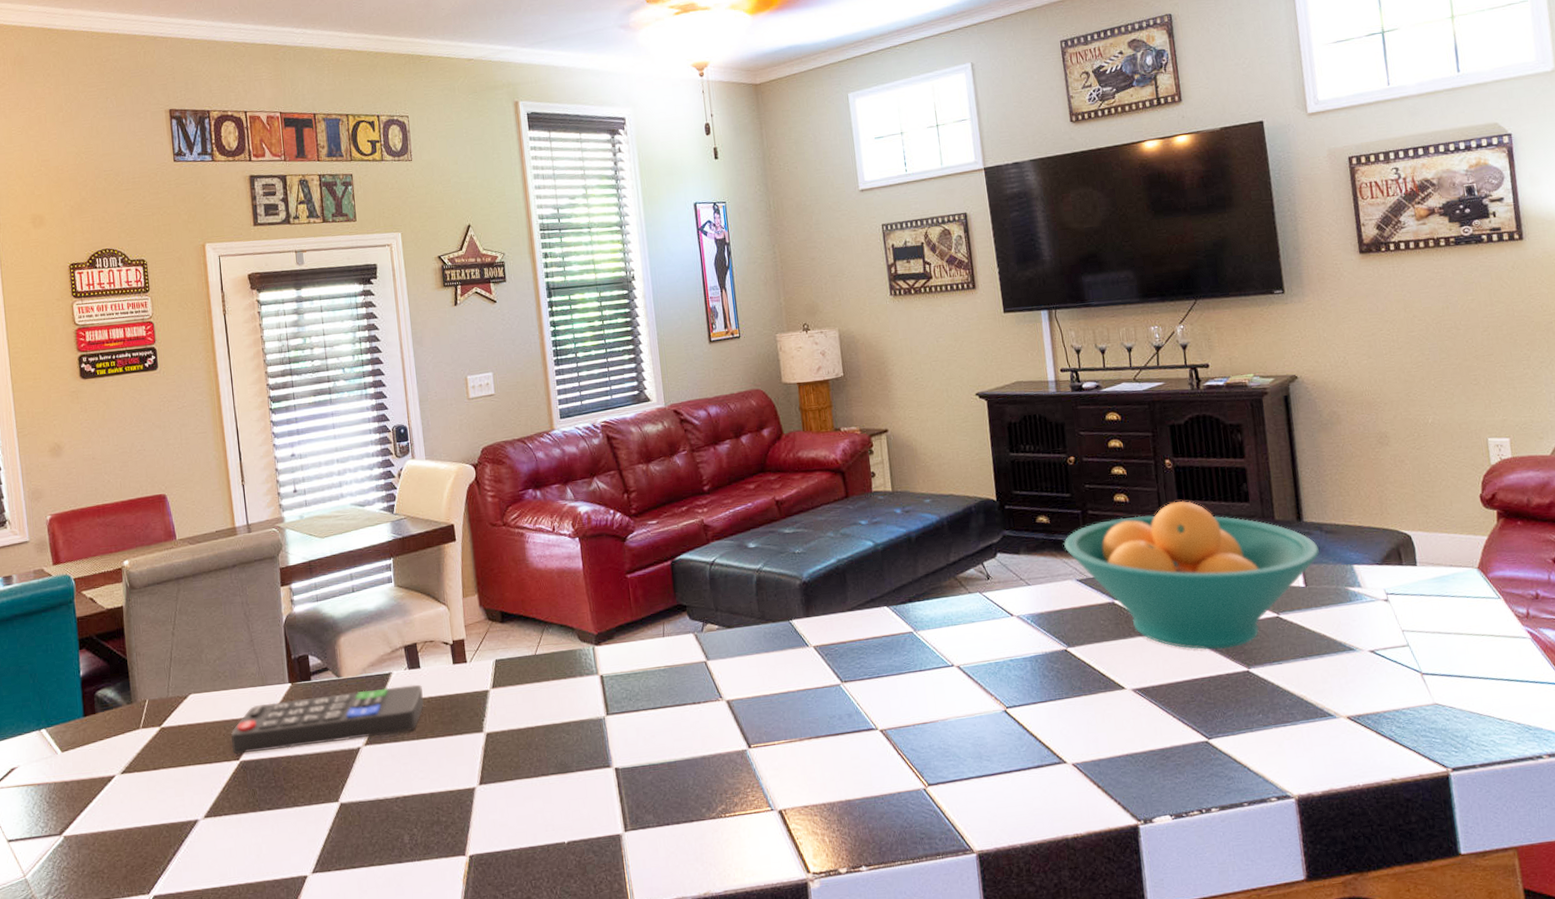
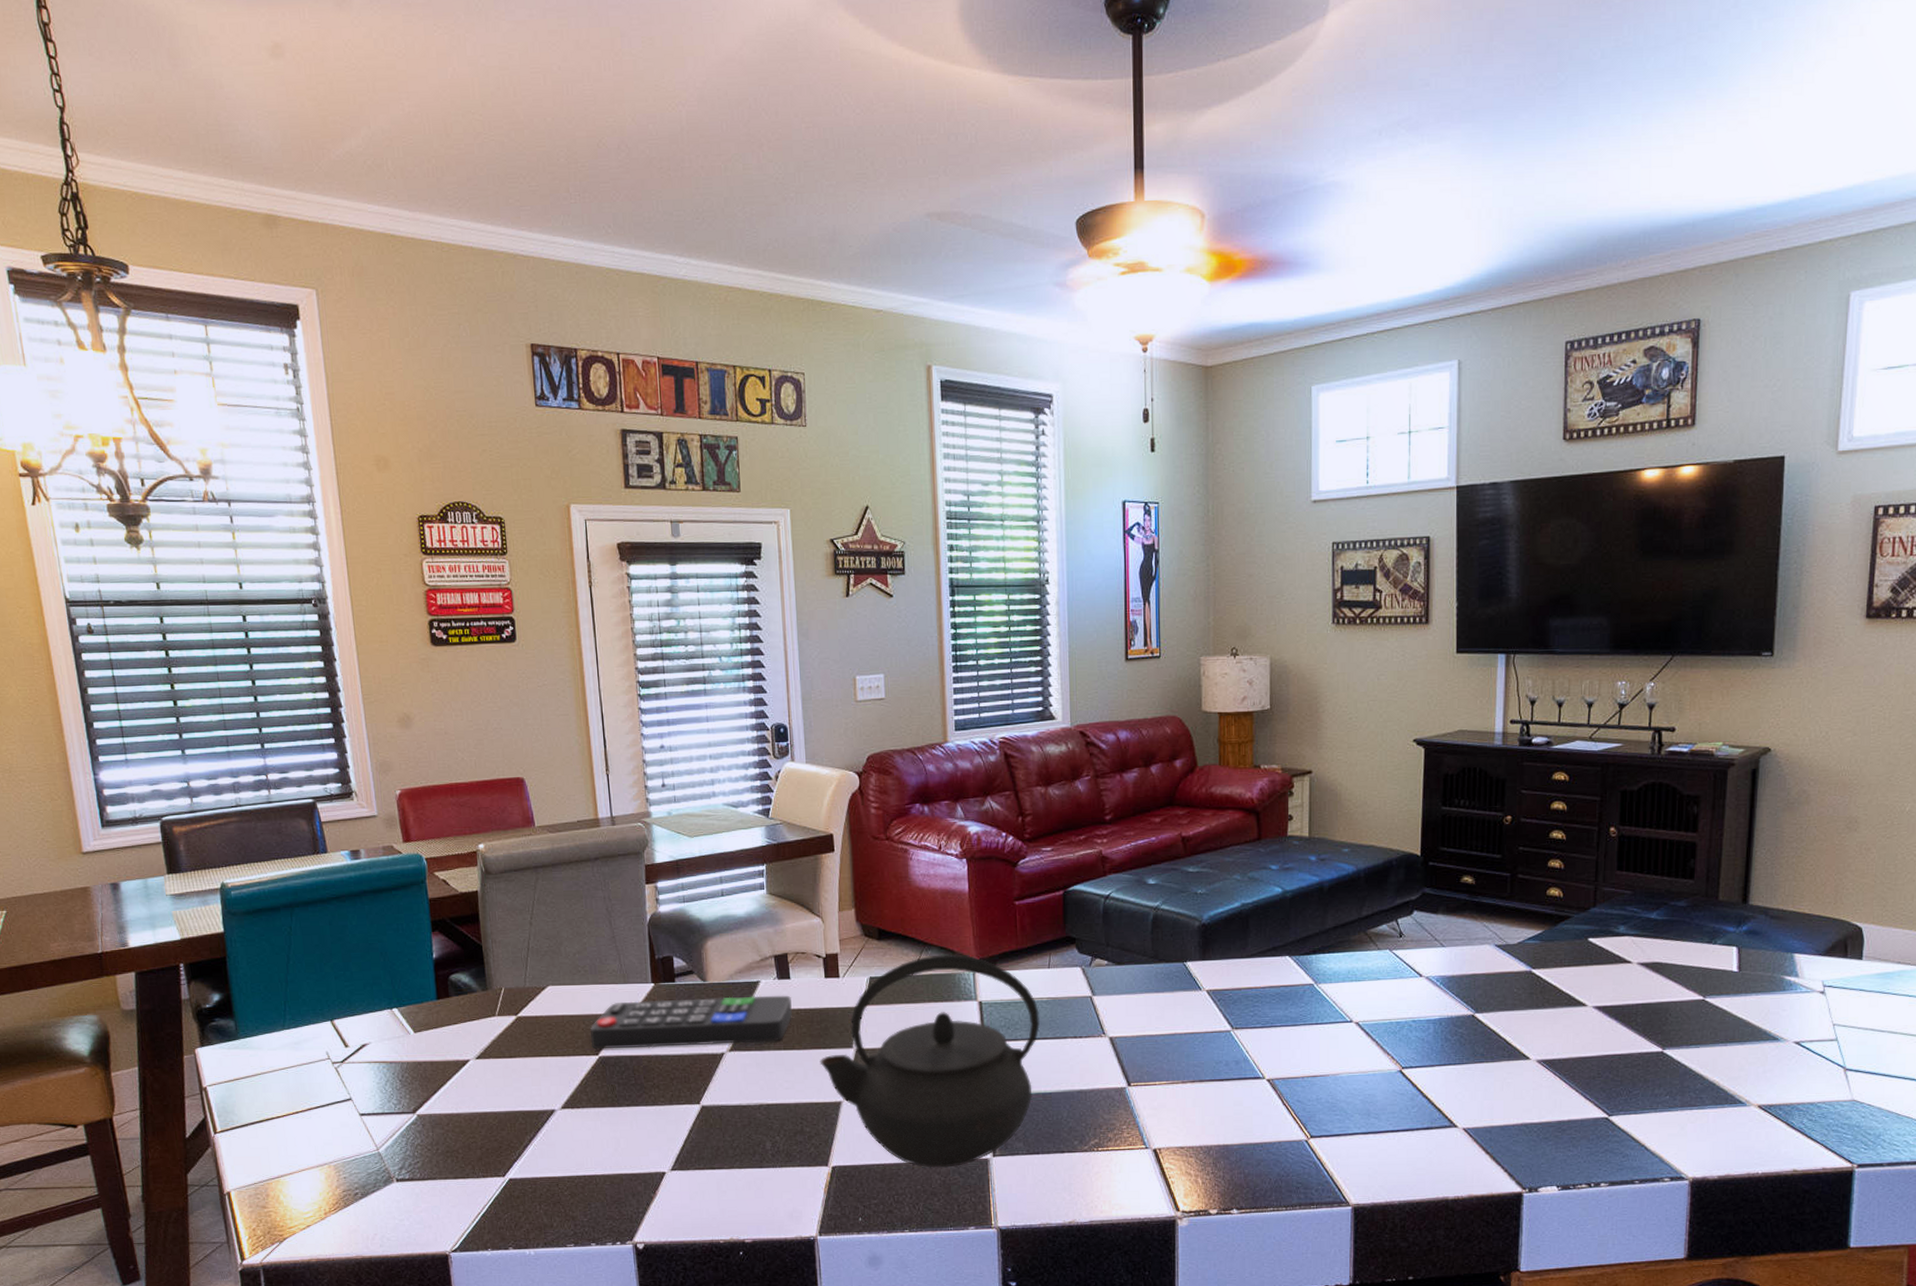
kettle: none [452,630,660,849] -> present [820,954,1040,1168]
fruit bowl: present [1063,500,1319,650] -> none [1486,872,1760,1028]

